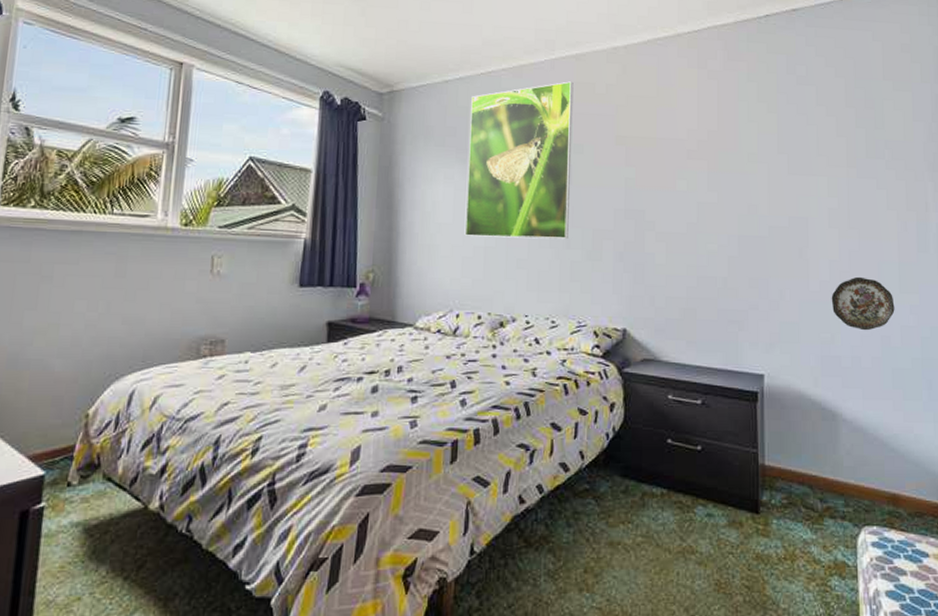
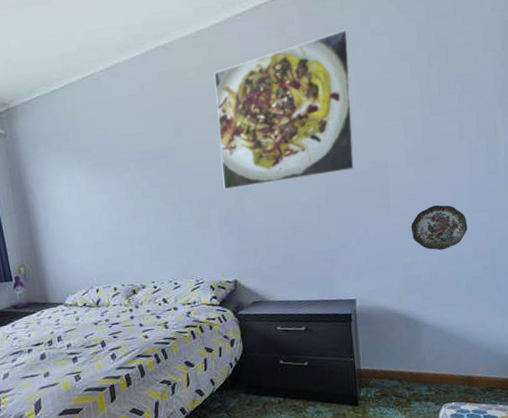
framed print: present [464,81,574,239] -> none [77,71,179,225]
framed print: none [623,73,773,223] -> present [214,30,355,190]

